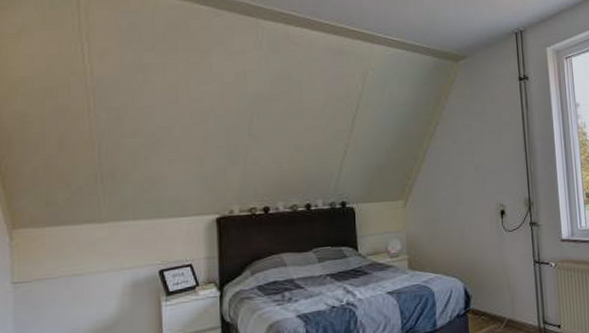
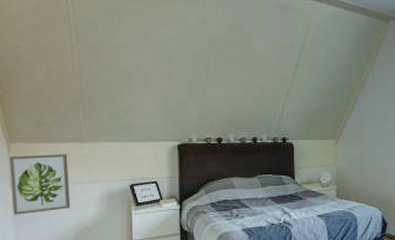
wall art: none [11,238,87,318] -> present [10,154,71,215]

